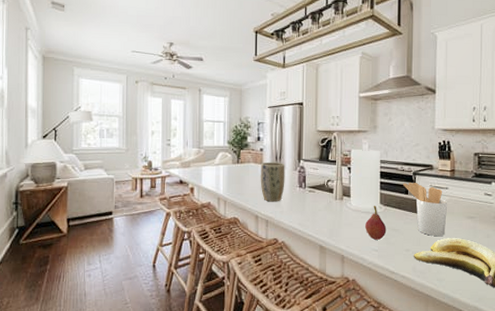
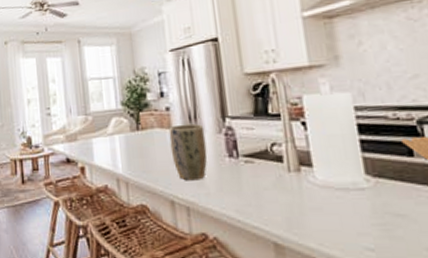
fruit: present [365,205,387,240] -> none [345,177,385,232]

